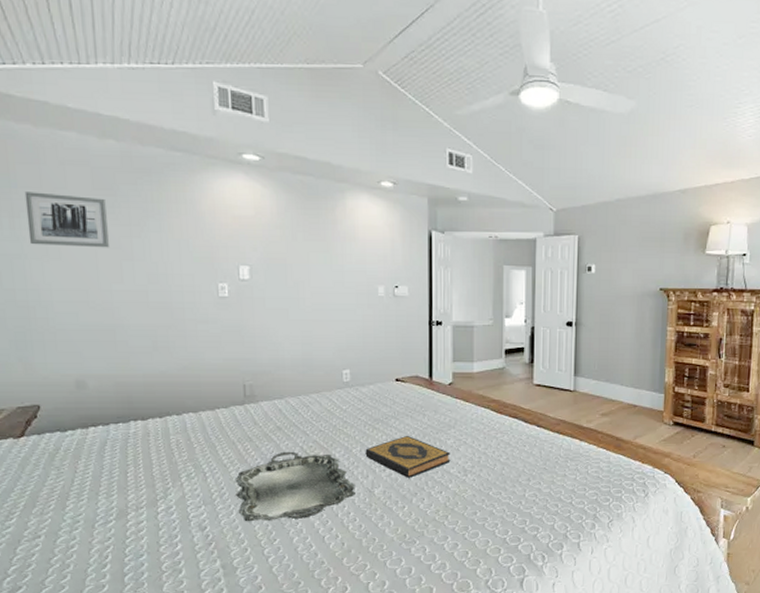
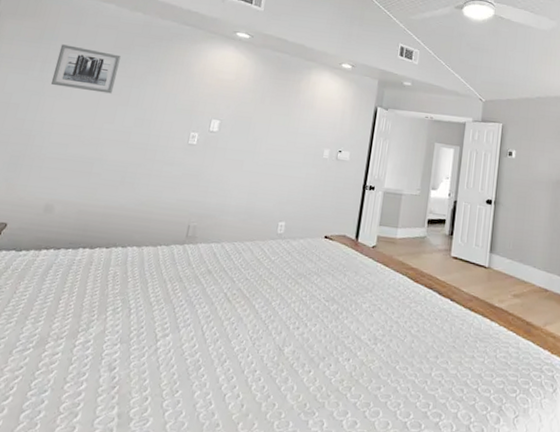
serving tray: present [235,451,356,522] -> none [150,296,268,371]
hardback book: present [365,435,451,478] -> none [283,293,364,340]

